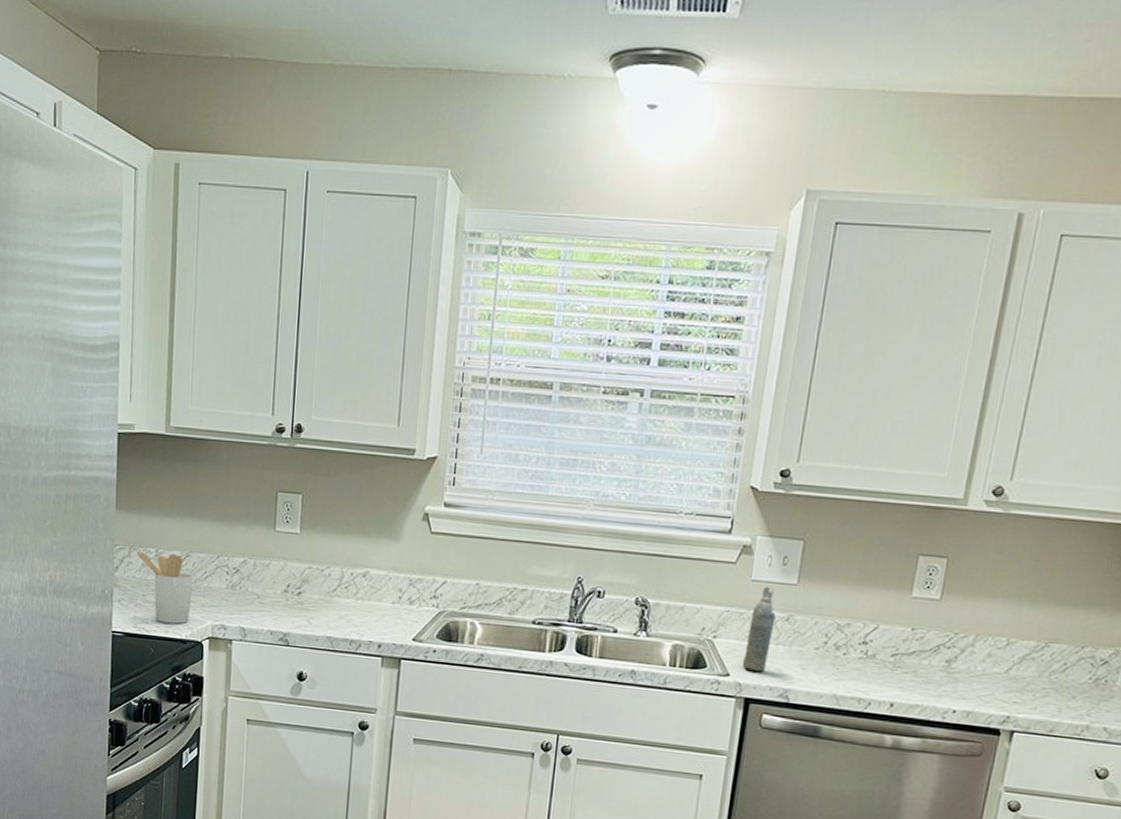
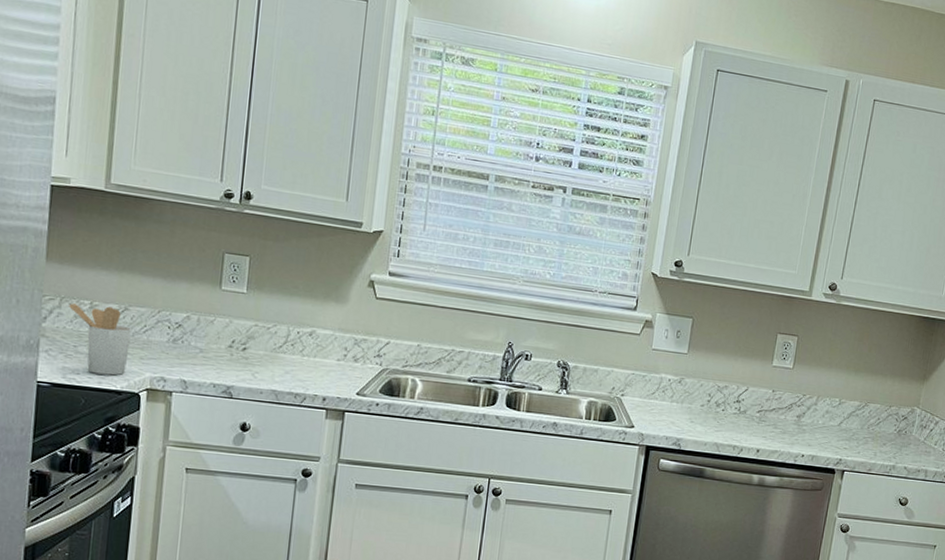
aerosol can: present [743,586,776,672] -> none [645,354,671,424]

